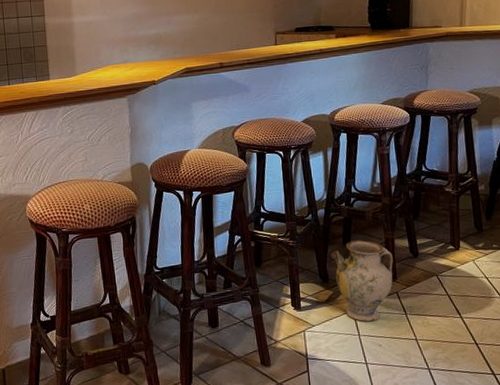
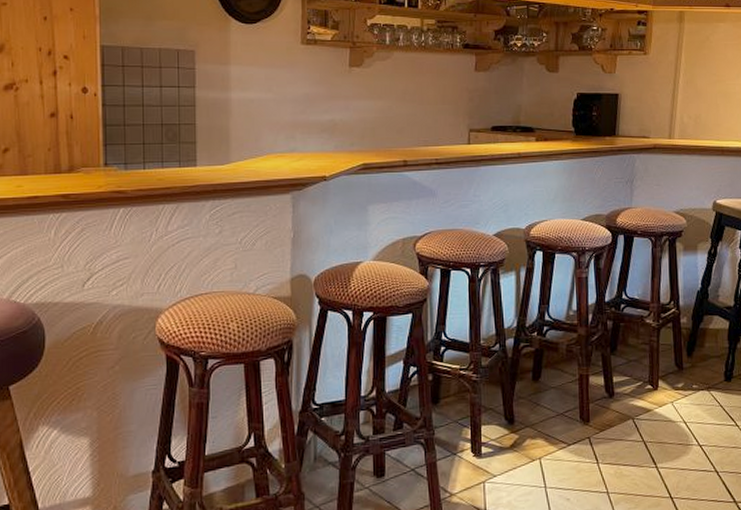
ceramic jug: present [330,240,393,322] -> none [518,376,587,472]

